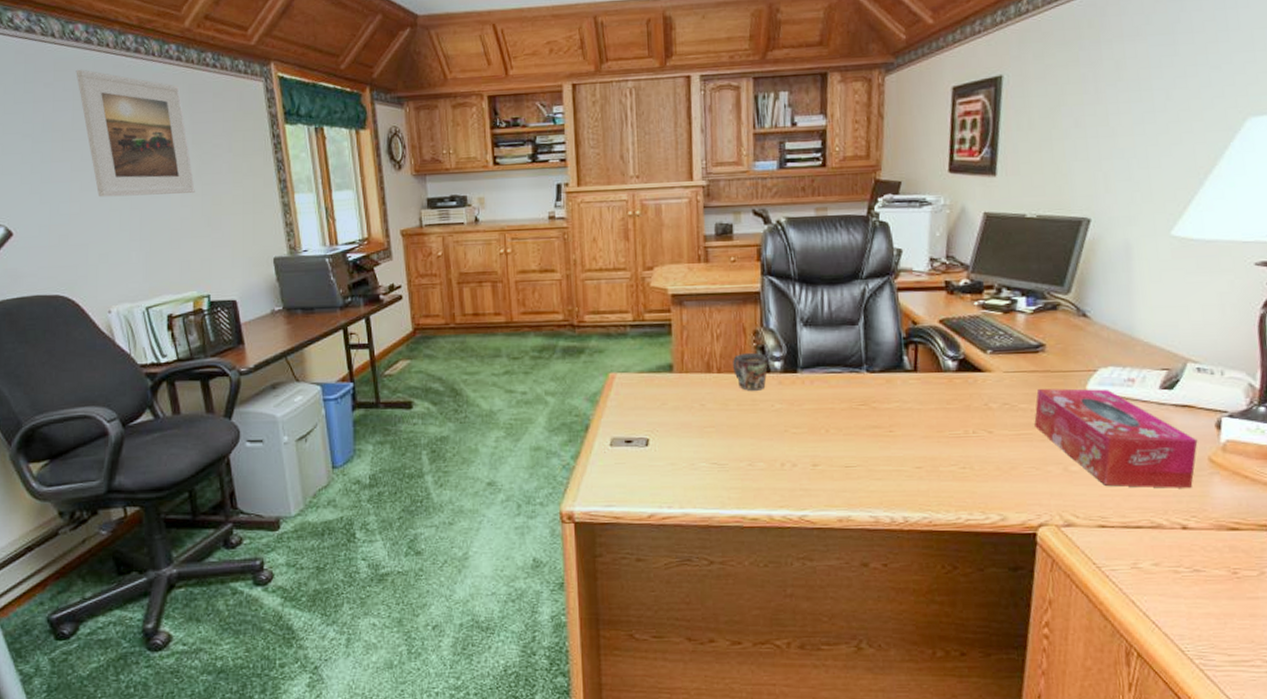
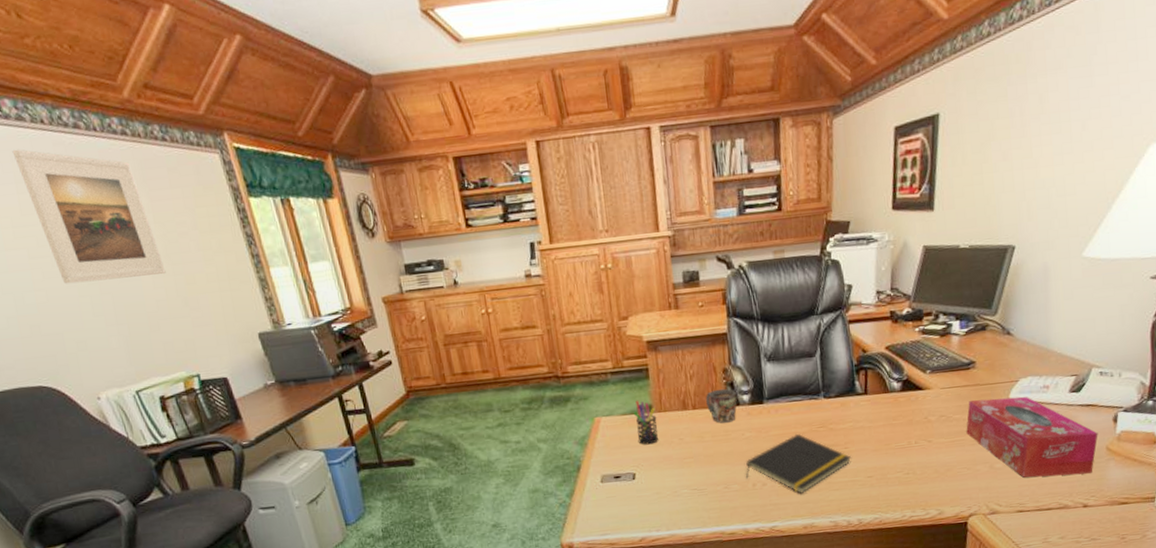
pen holder: none [651,357,677,408] -> present [633,400,658,445]
notepad: none [774,410,898,480] -> present [746,433,852,494]

